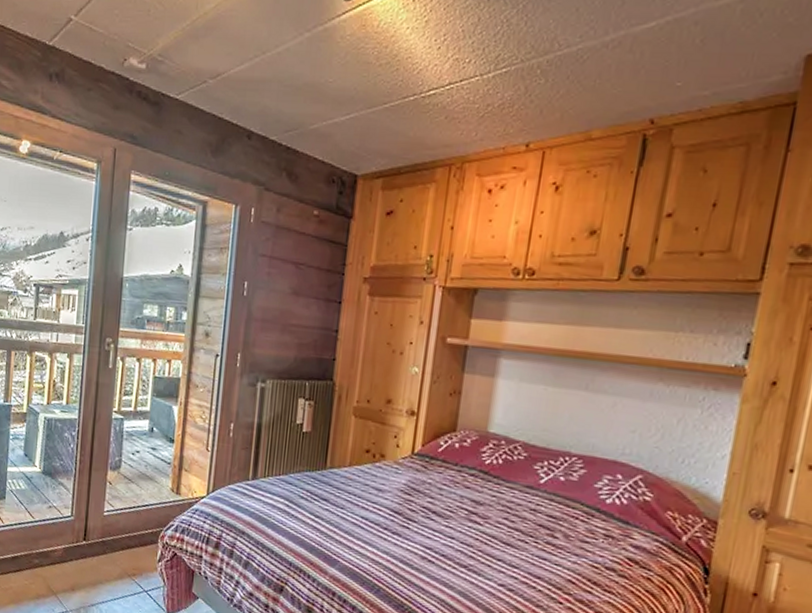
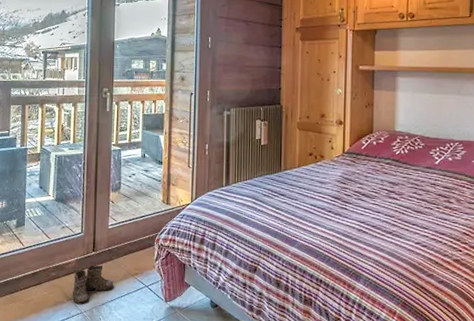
boots: none [50,556,107,602] -> present [66,265,114,305]

